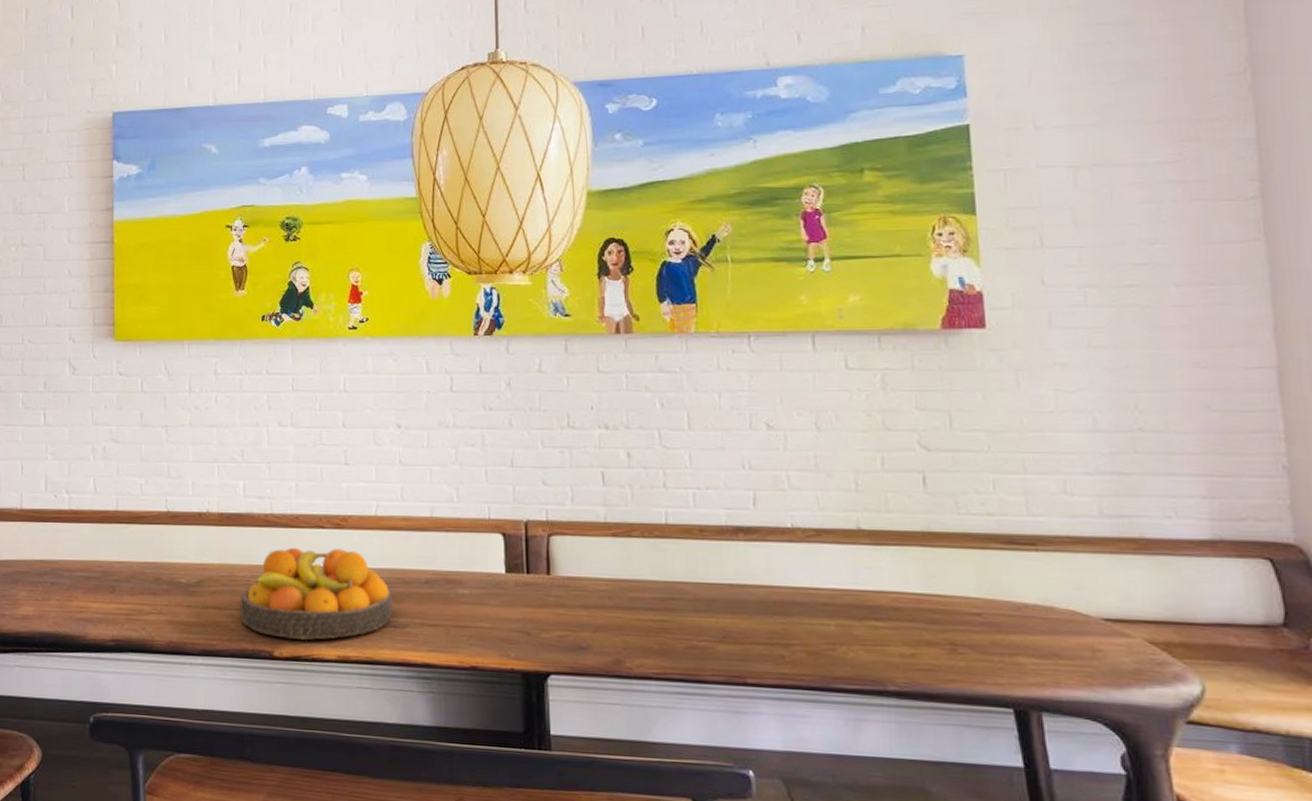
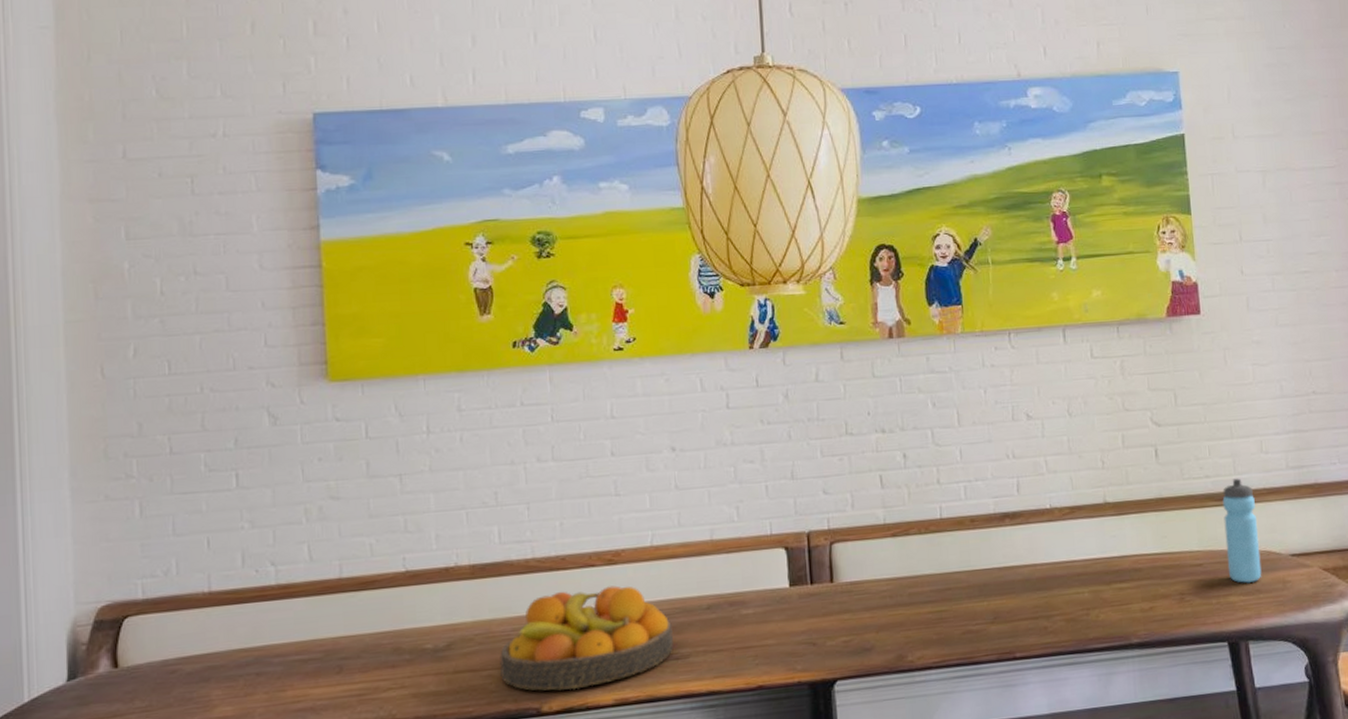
water bottle: none [1010,520,1062,645] -> present [1222,478,1262,584]

